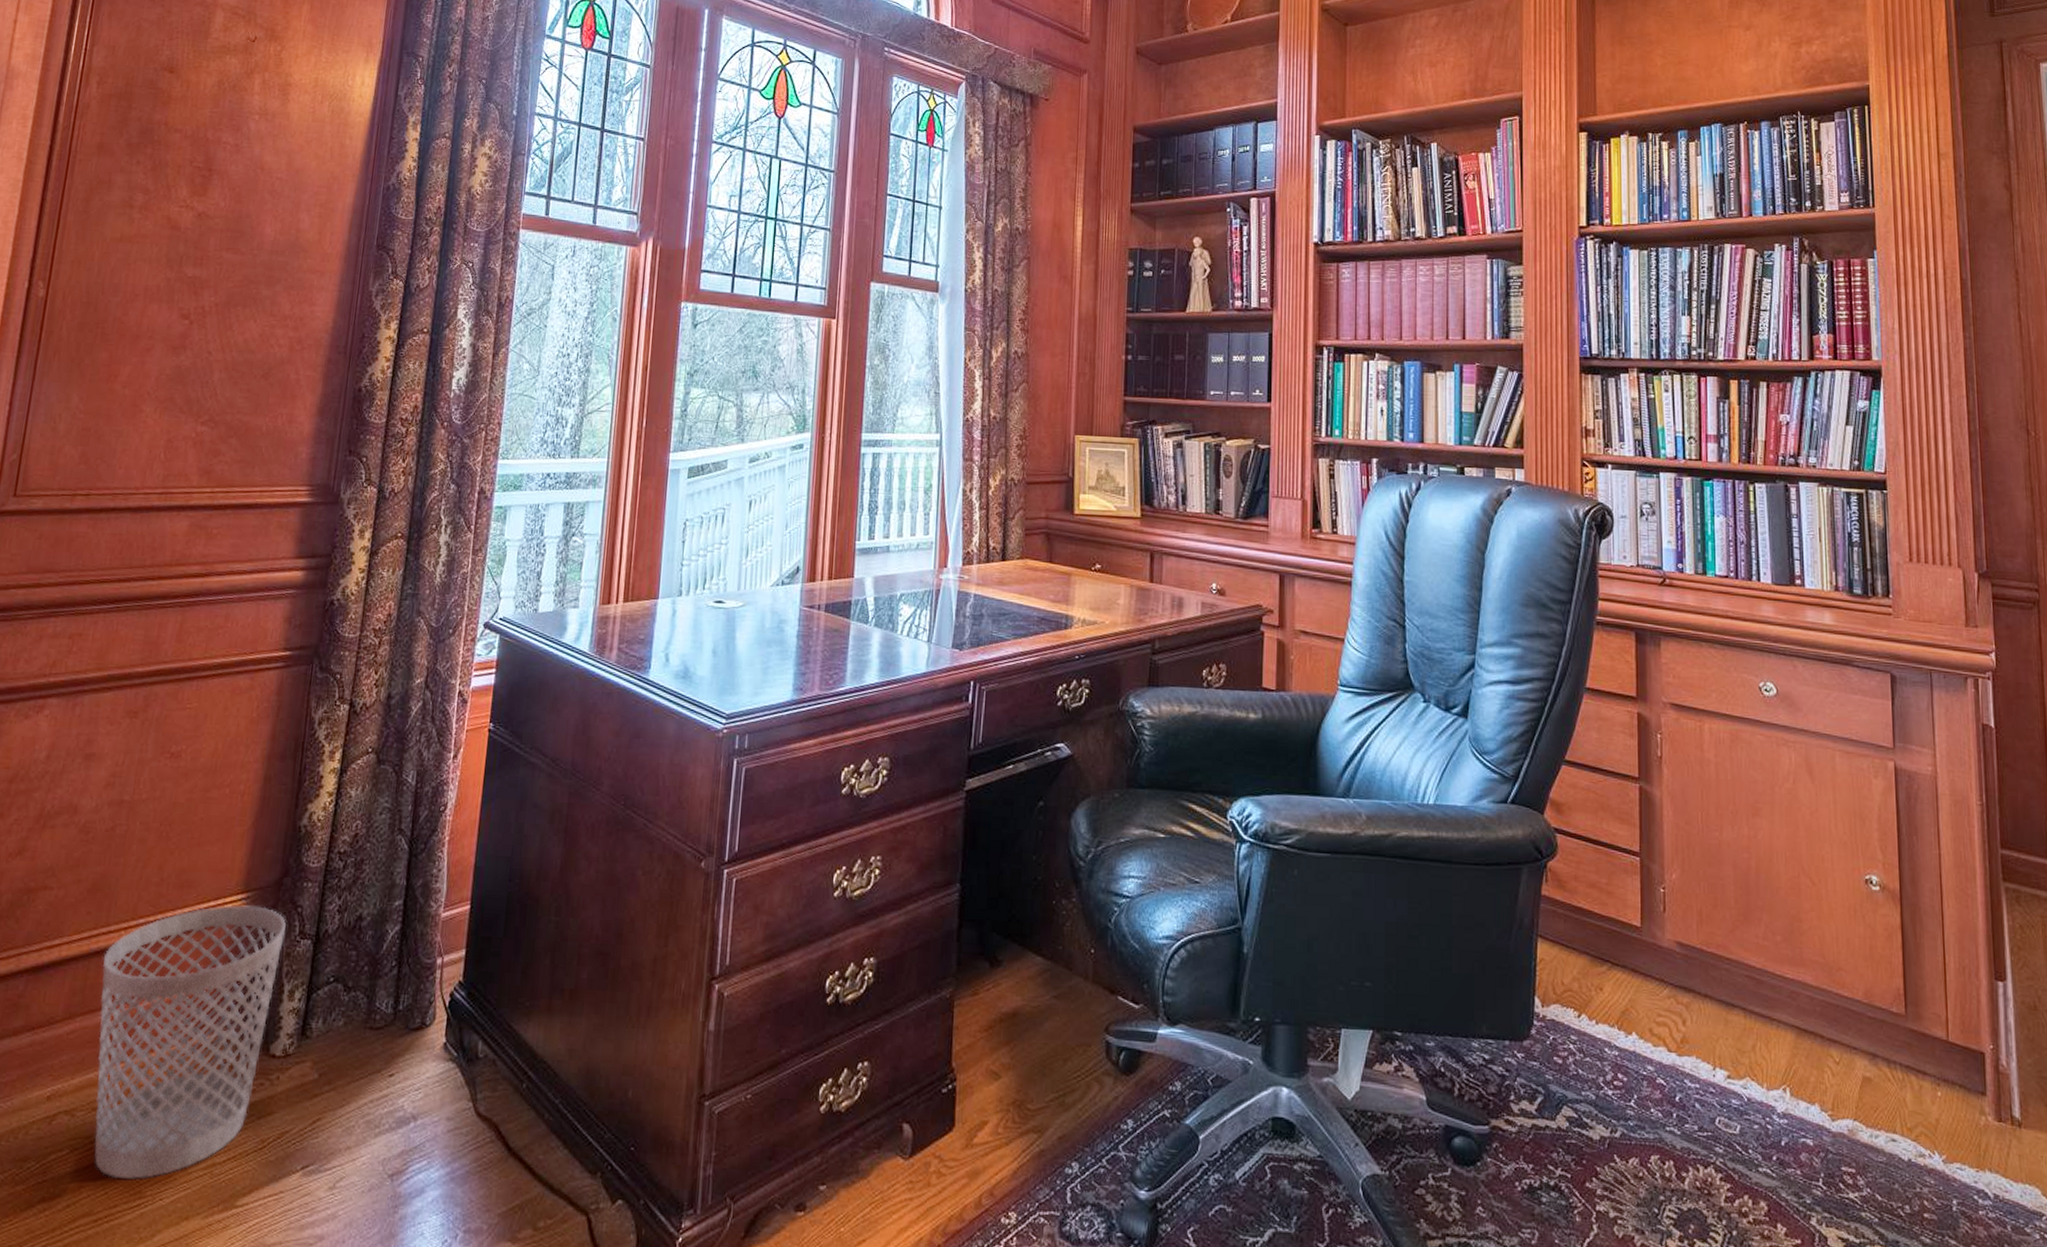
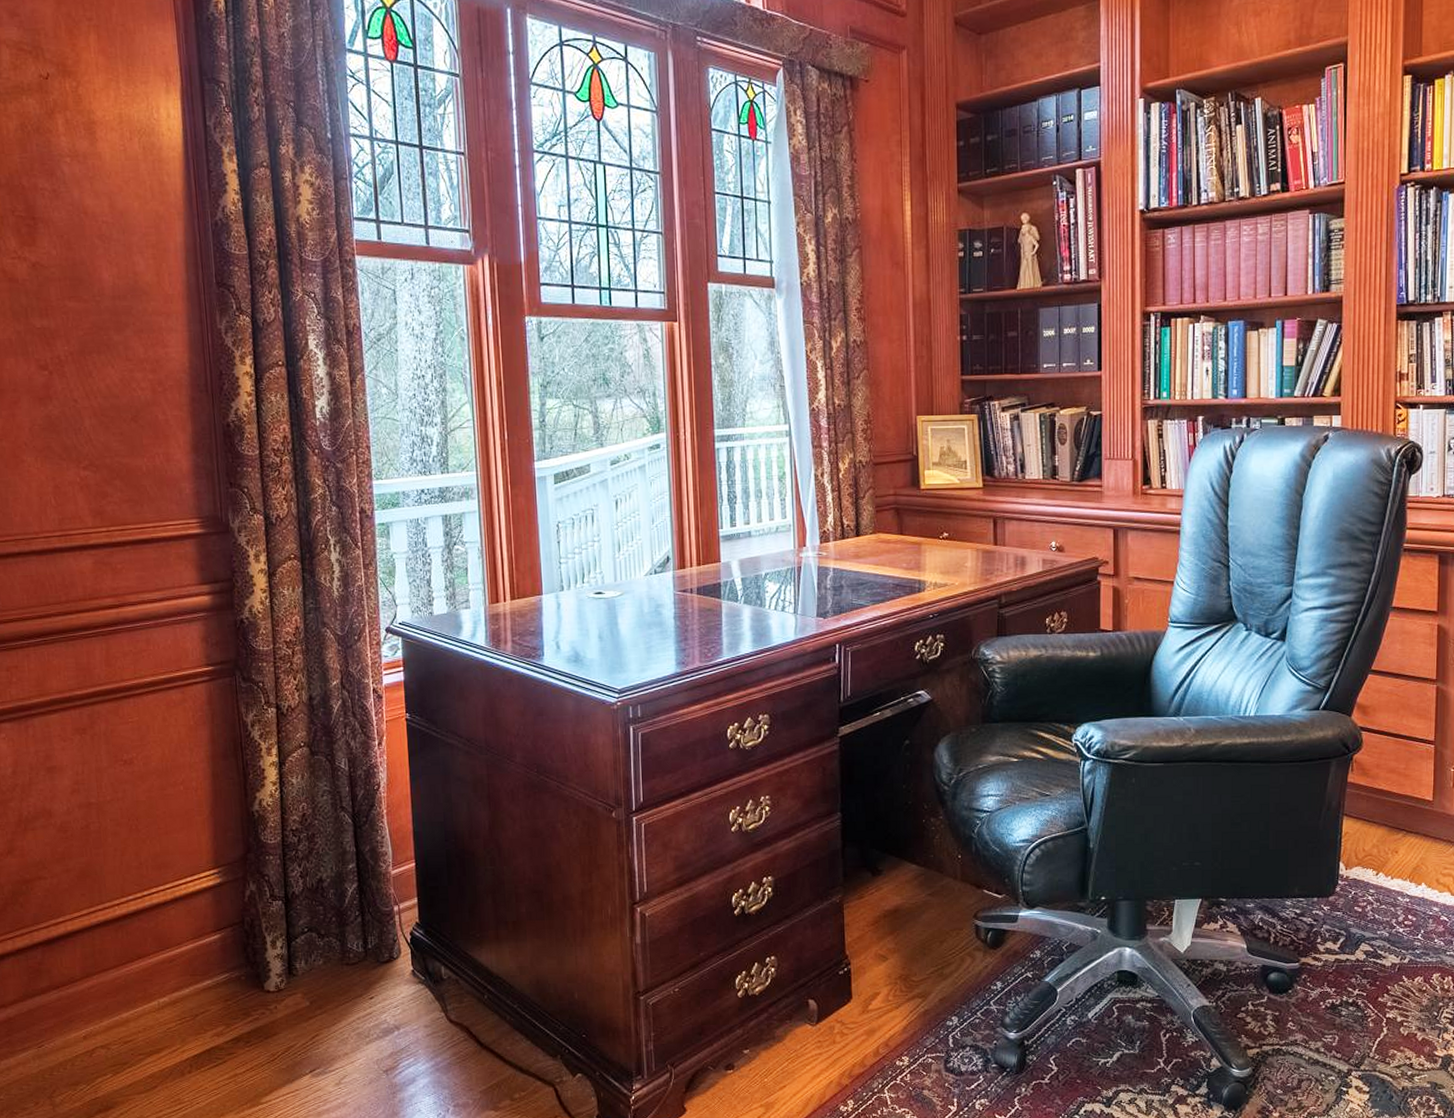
wastebasket: present [94,904,286,1180] -> none [104,878,258,1091]

